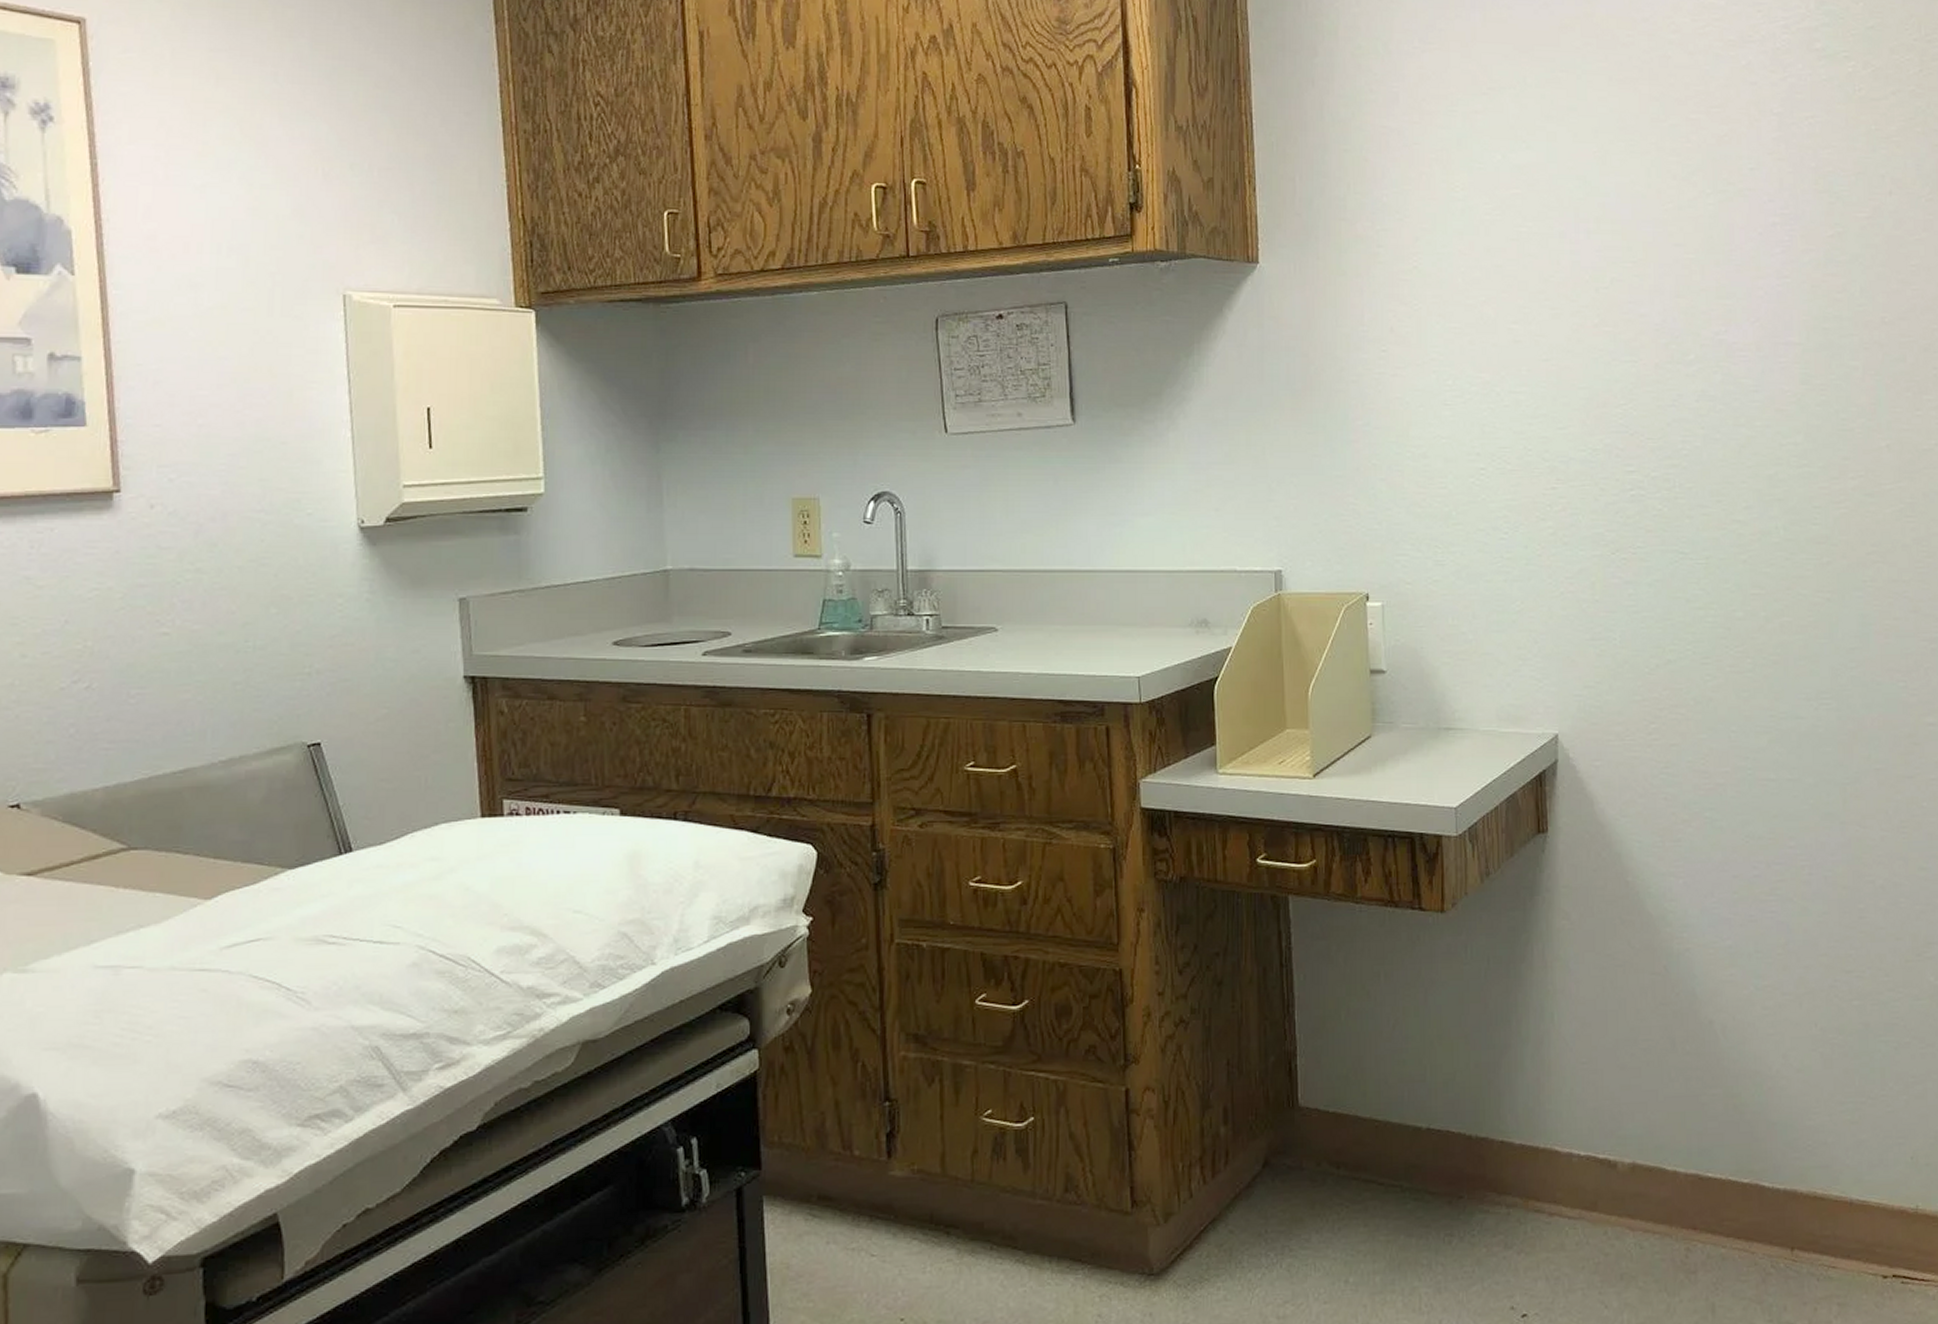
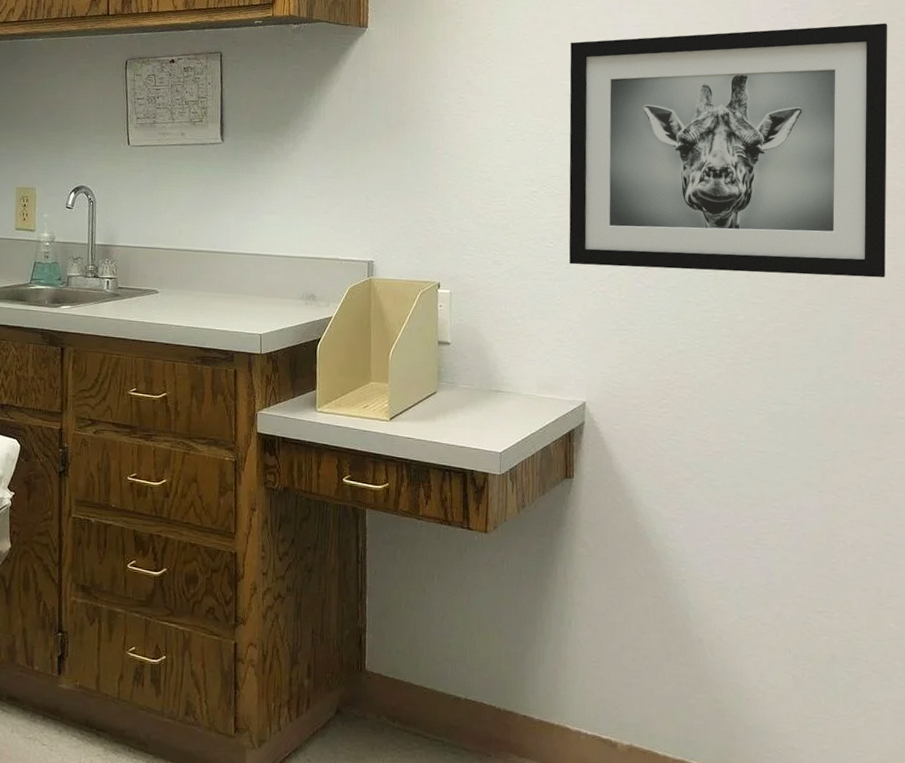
wall art: none [1517,238,1905,560] -> present [569,23,888,278]

